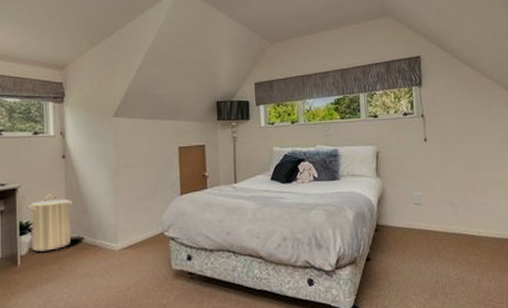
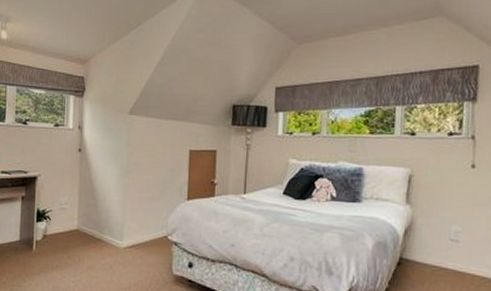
laundry hamper: present [28,194,72,252] -> none [45,185,85,240]

